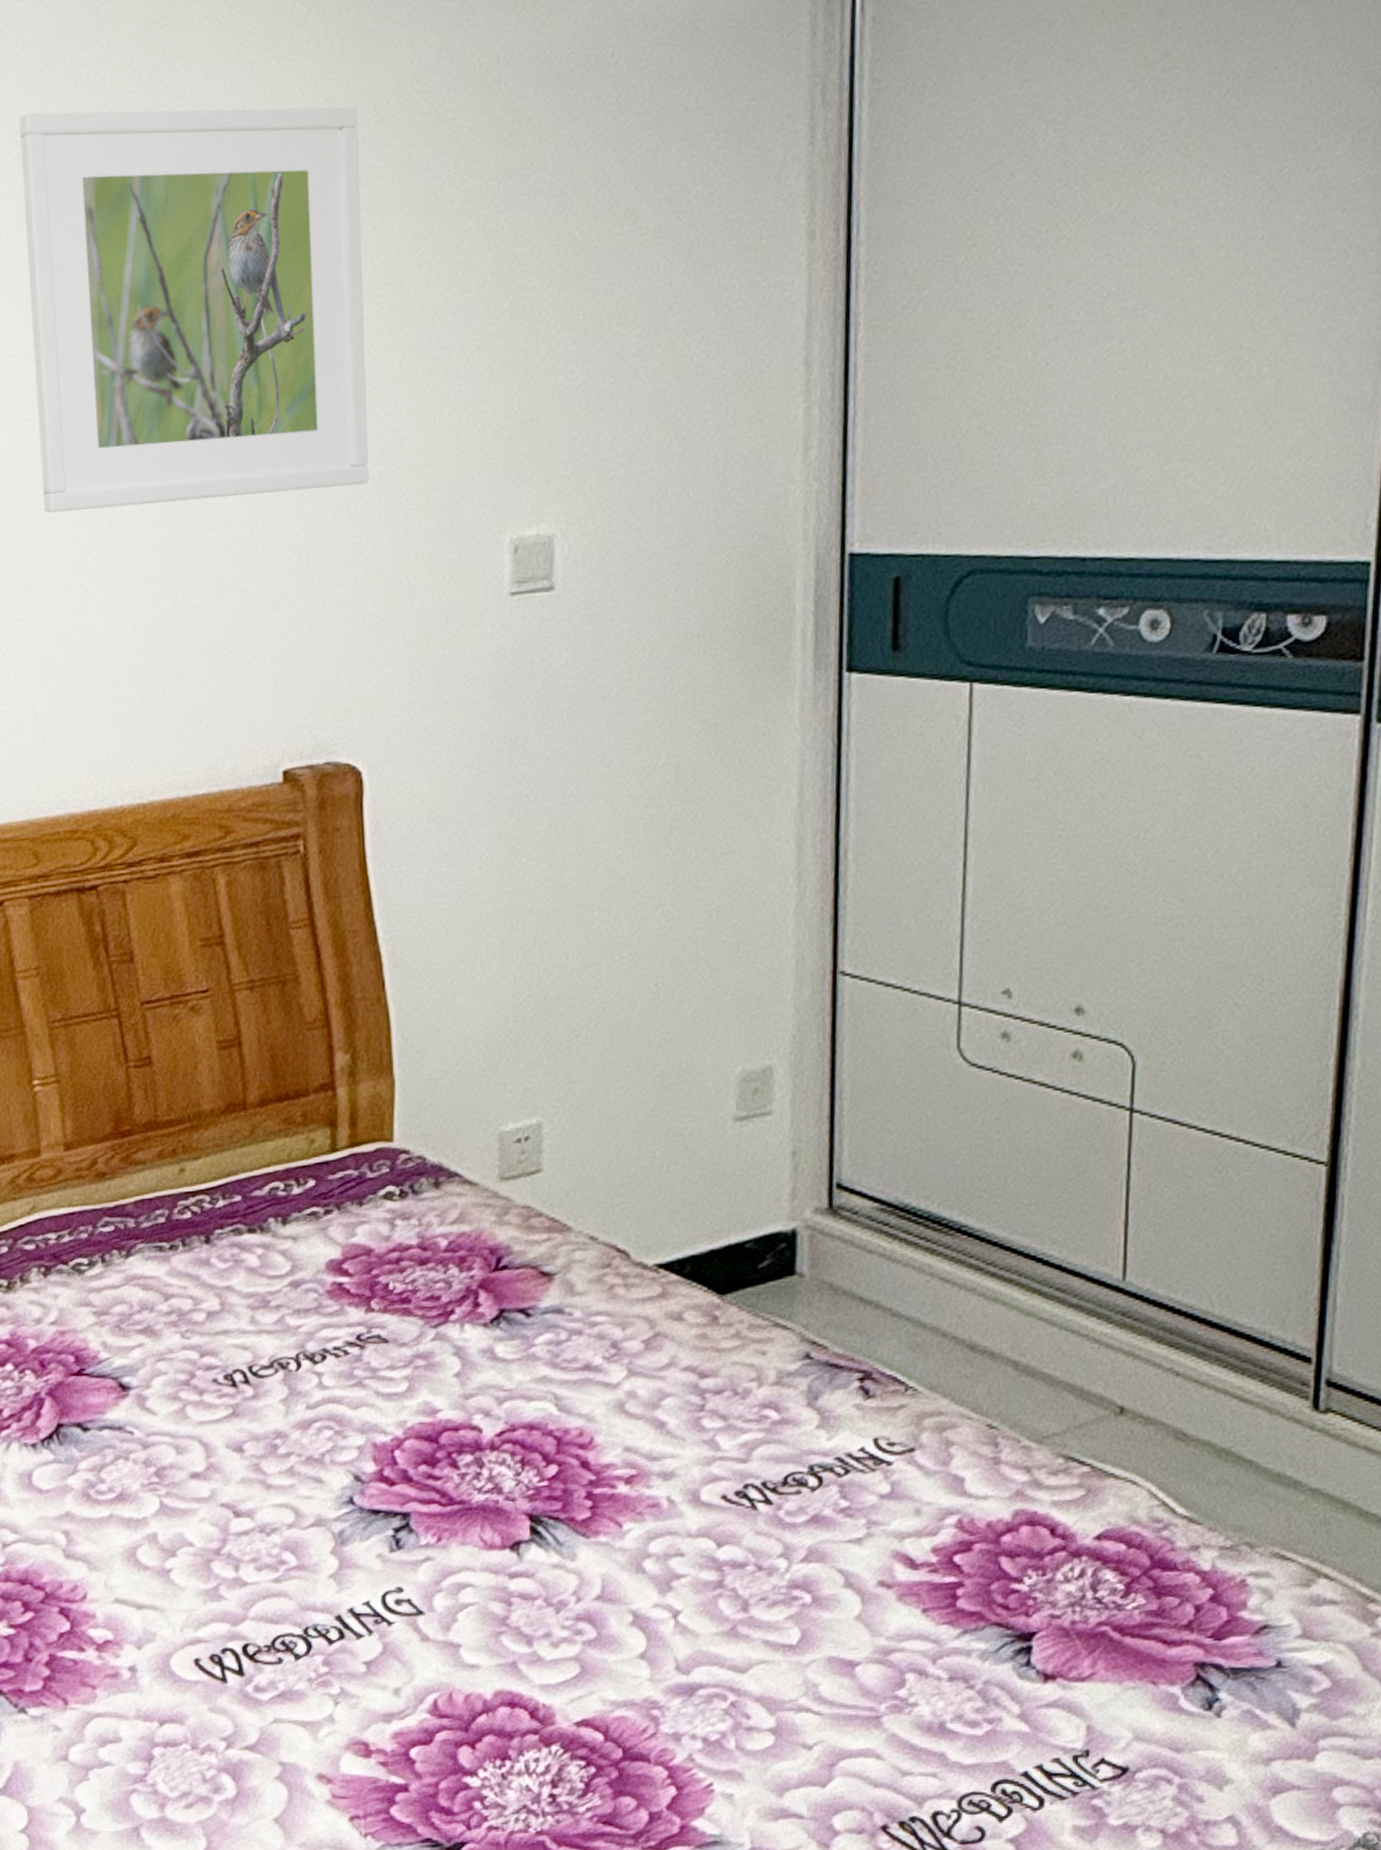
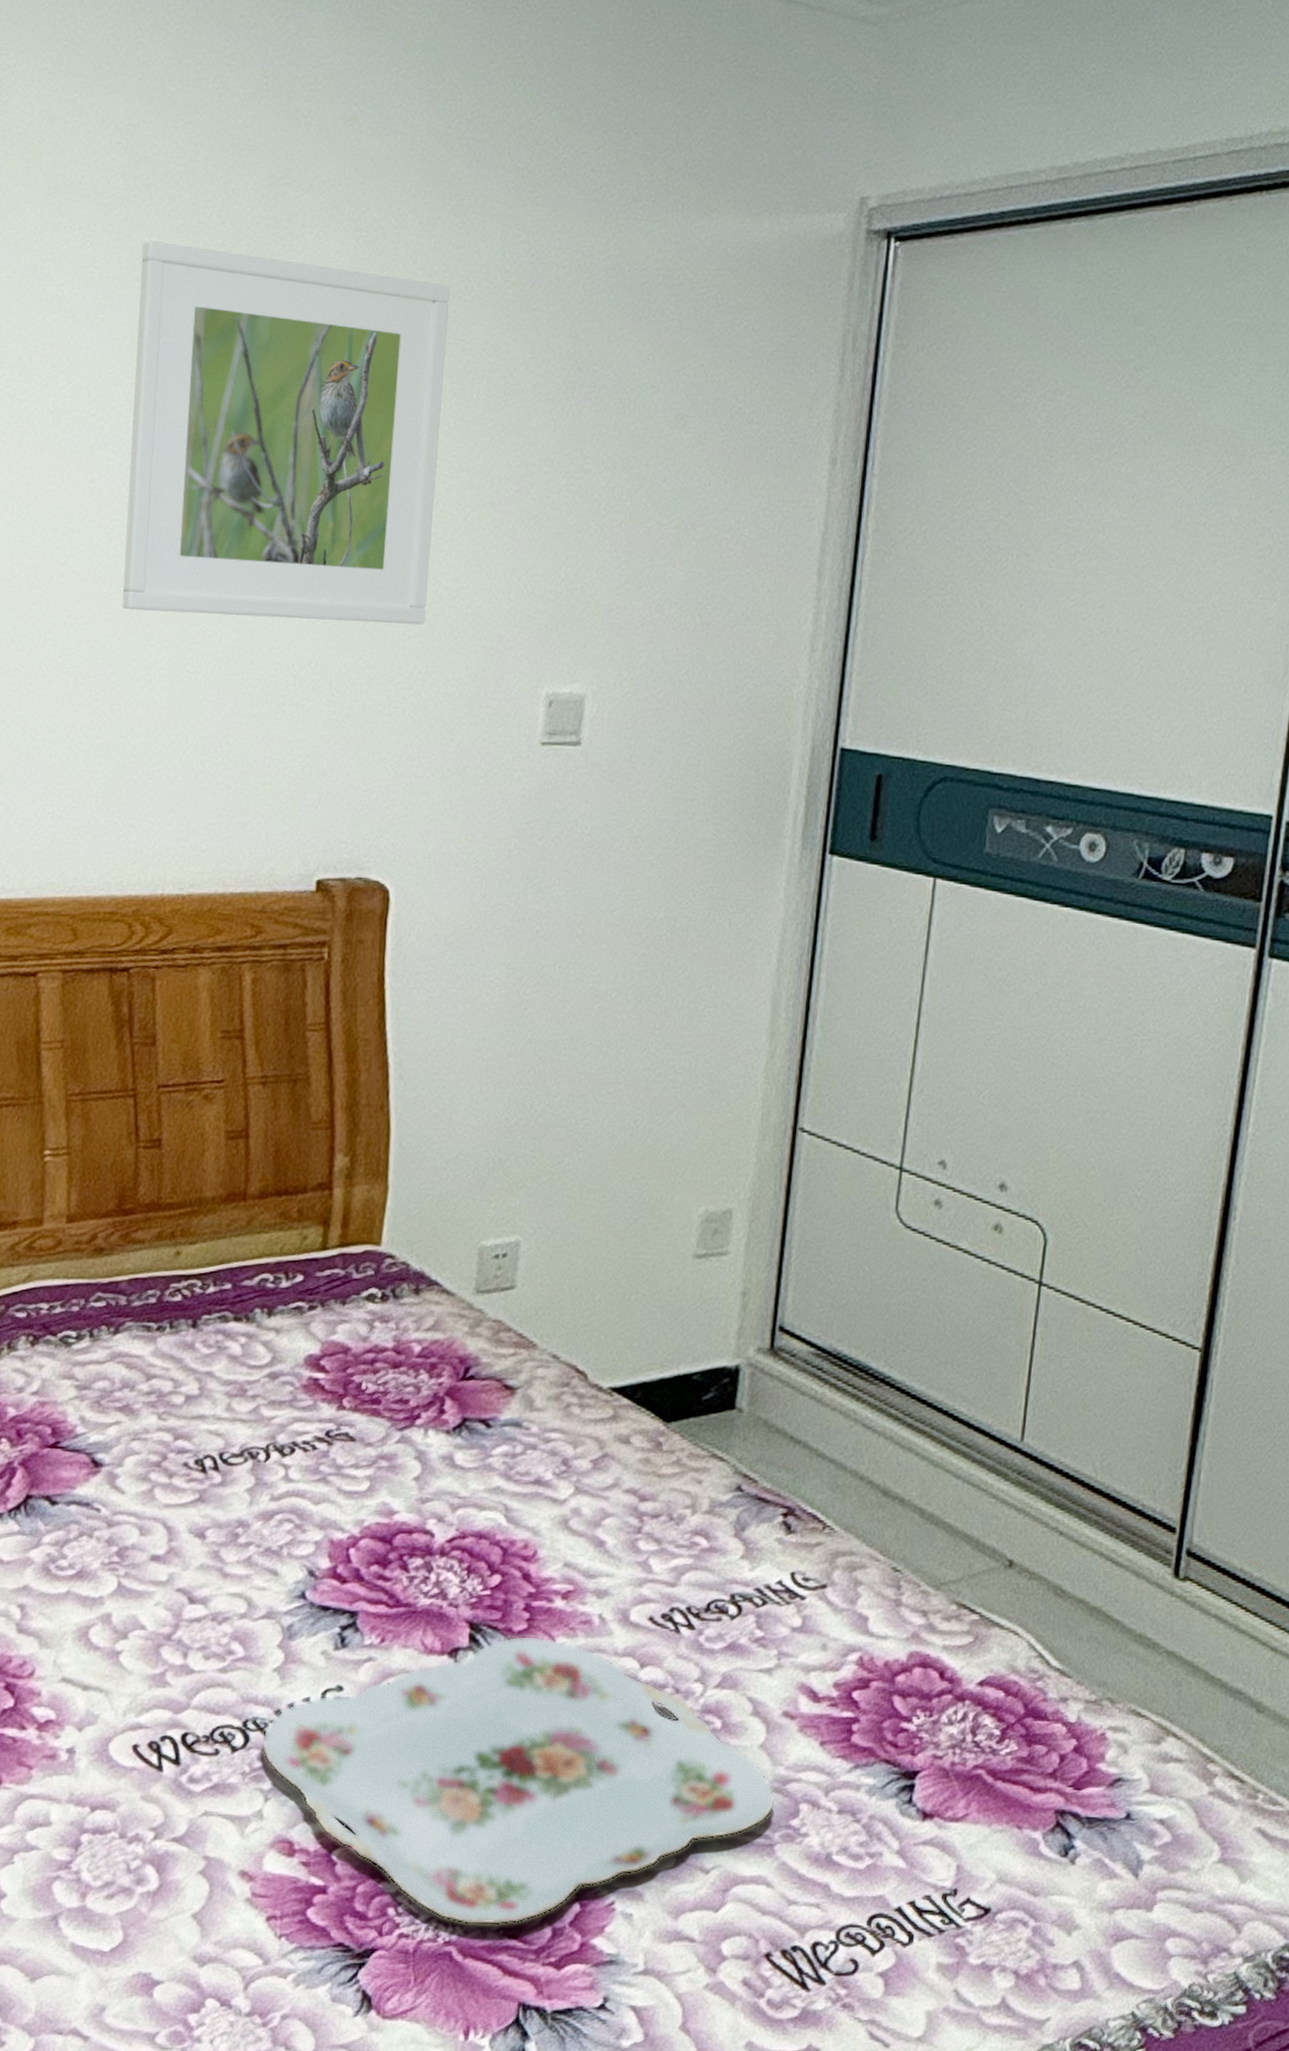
serving tray: none [324,1523,879,1814] -> present [261,1635,777,1926]

